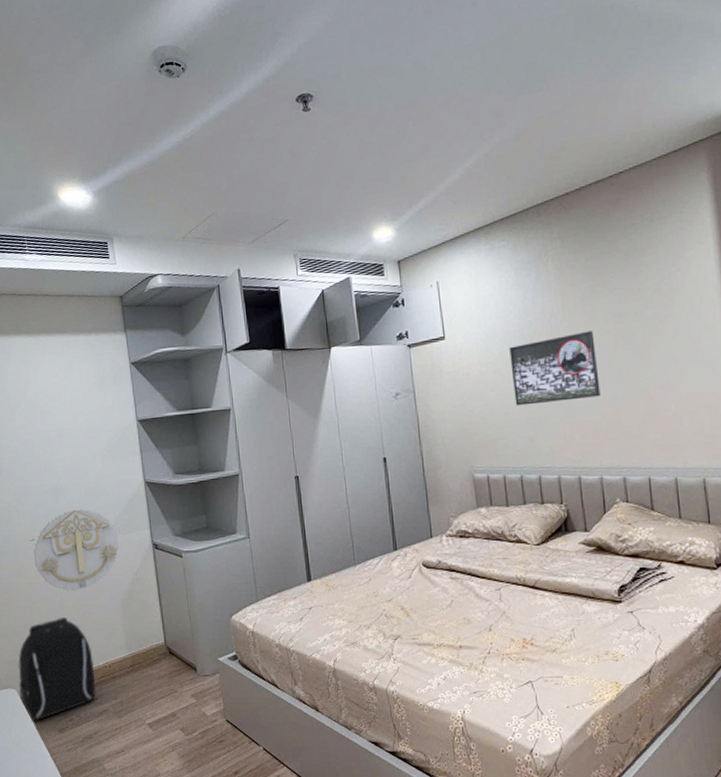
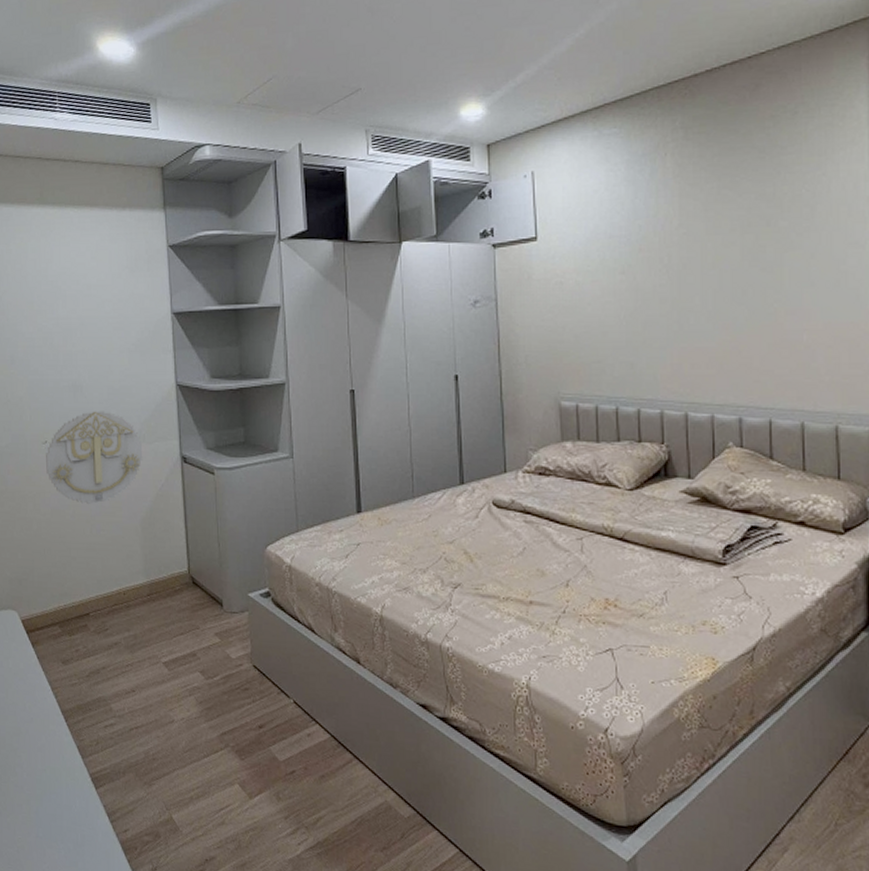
backpack: present [18,618,97,722] -> none [20,533,108,650]
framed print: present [509,330,601,406] -> none [613,240,719,325]

